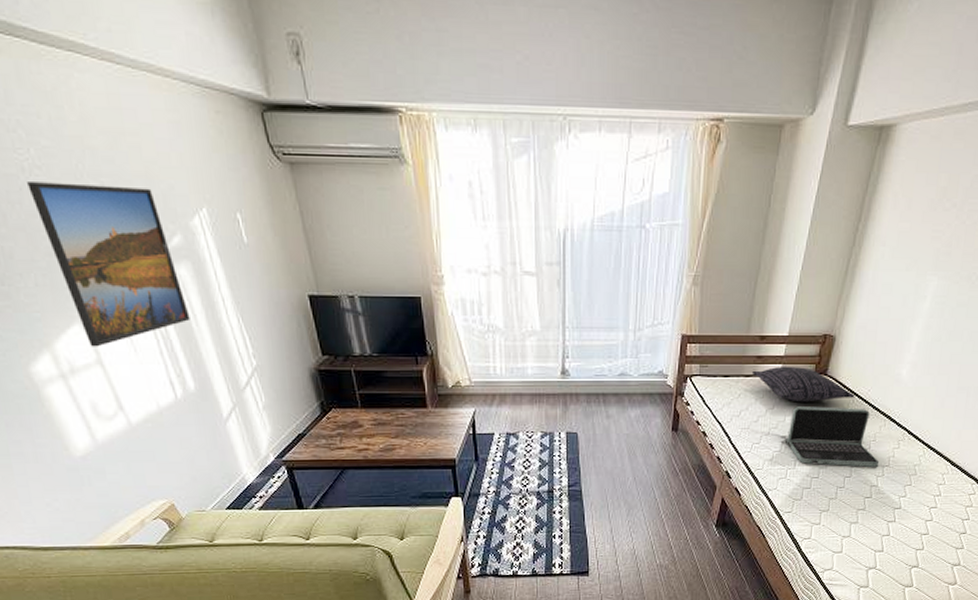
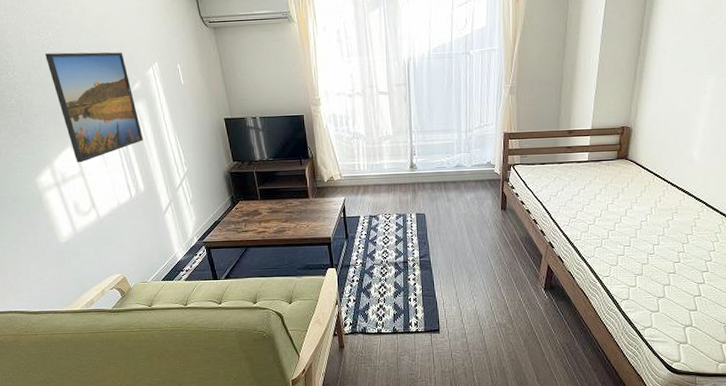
pillow: present [751,366,855,402] -> none [563,153,655,183]
laptop: present [781,406,880,467] -> none [595,185,683,236]

